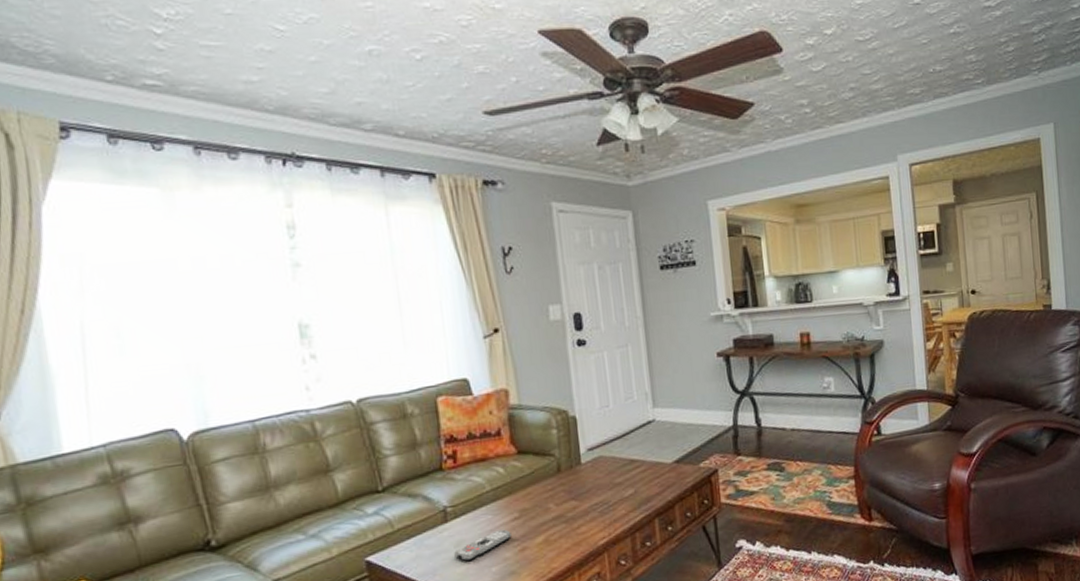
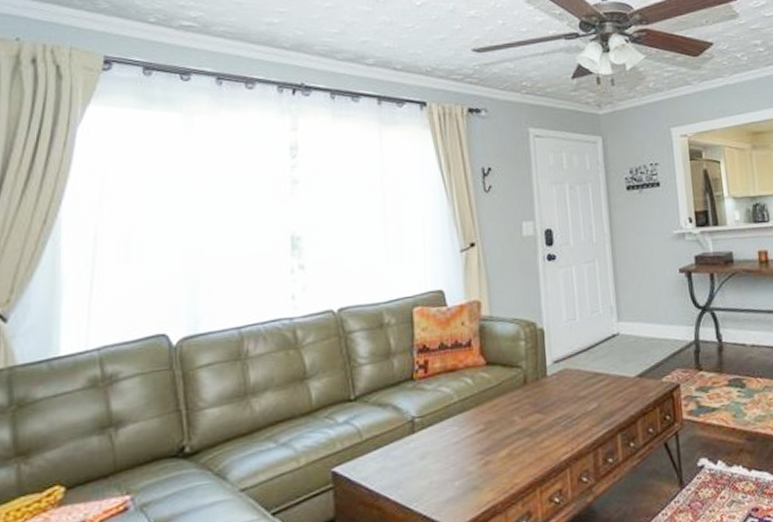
remote control: present [454,529,512,562] -> none [419,441,476,475]

